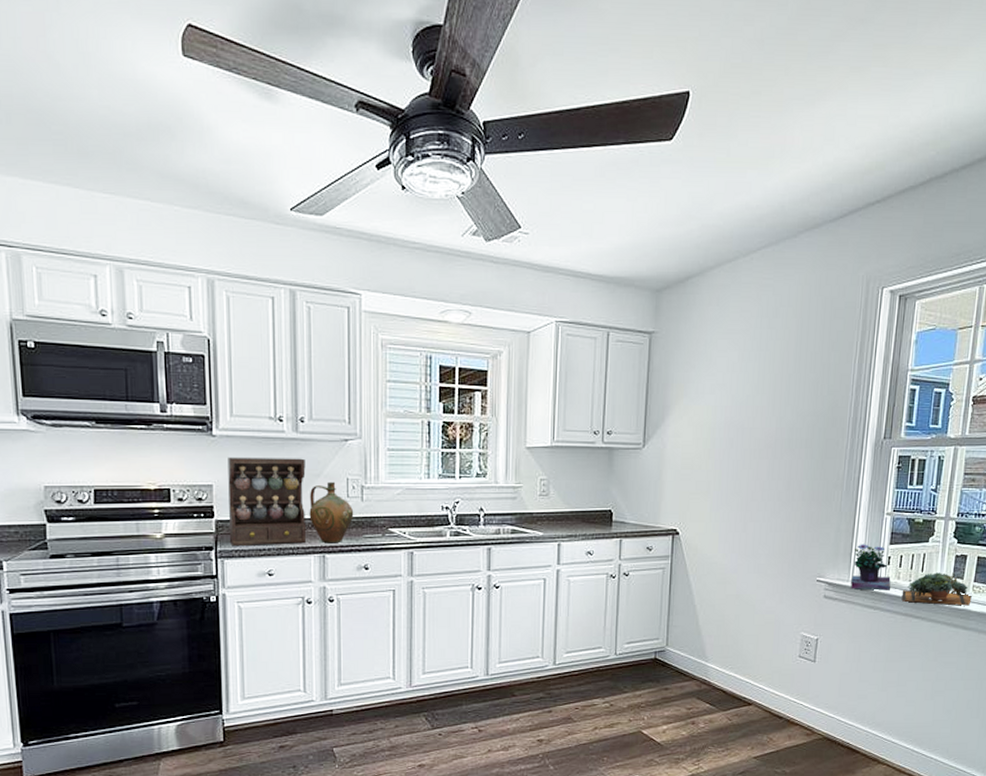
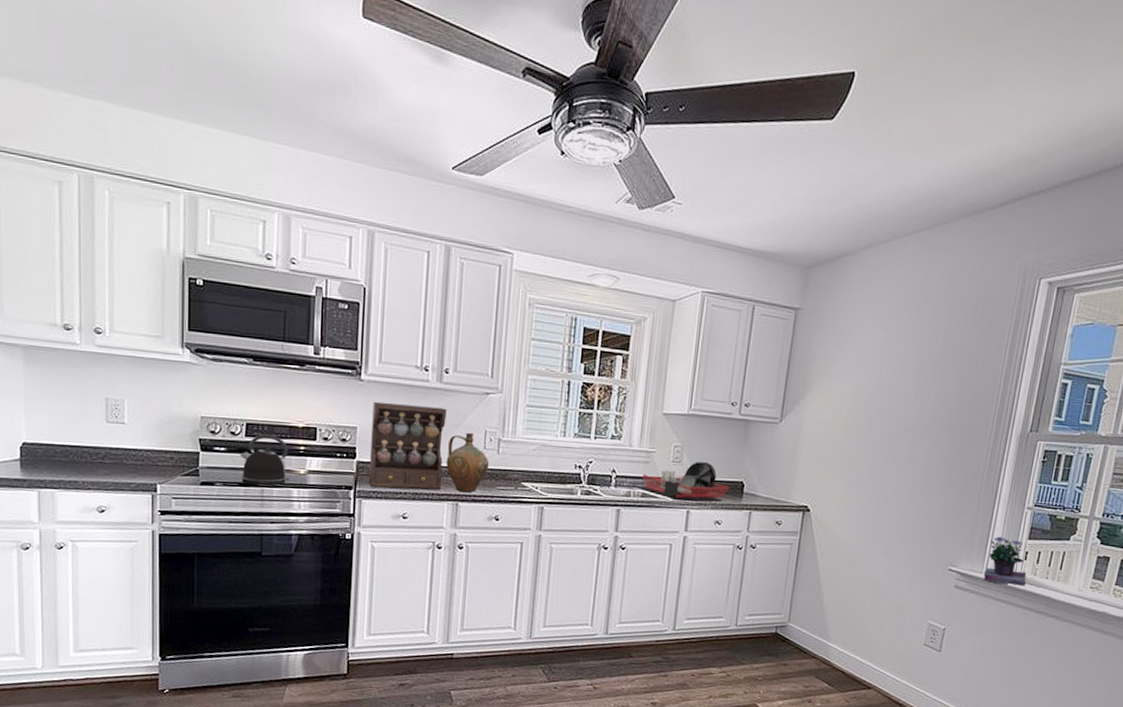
kettle: none [90,499,146,554] -> present [240,434,290,487]
dish rack: none [511,494,599,535] -> present [642,462,730,502]
succulent plant: present [901,572,972,606] -> none [1036,572,1112,609]

